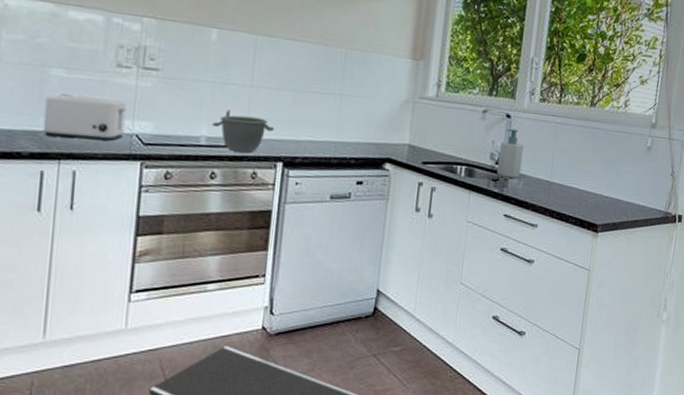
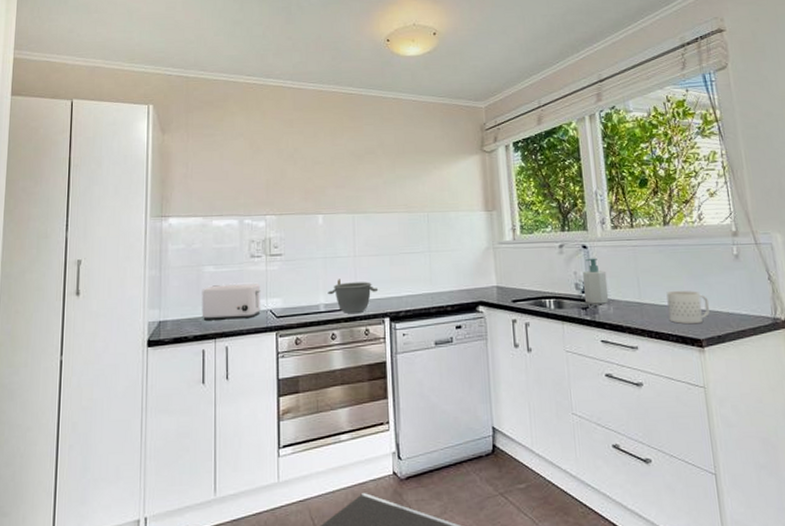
mug: none [573,173,614,210] -> present [666,290,711,325]

